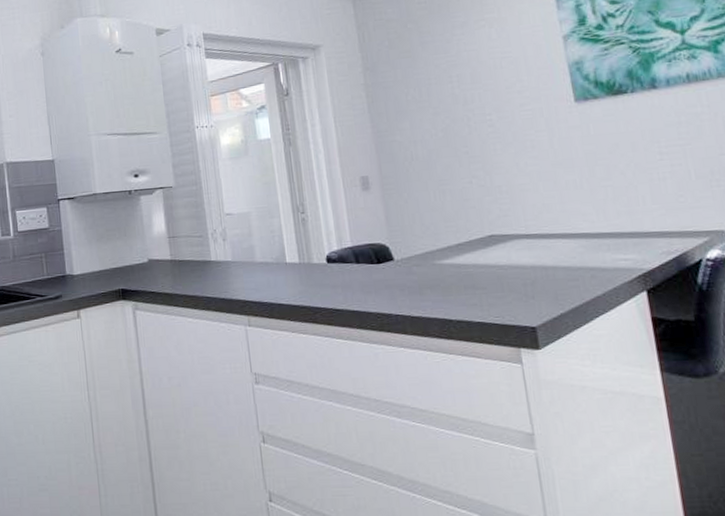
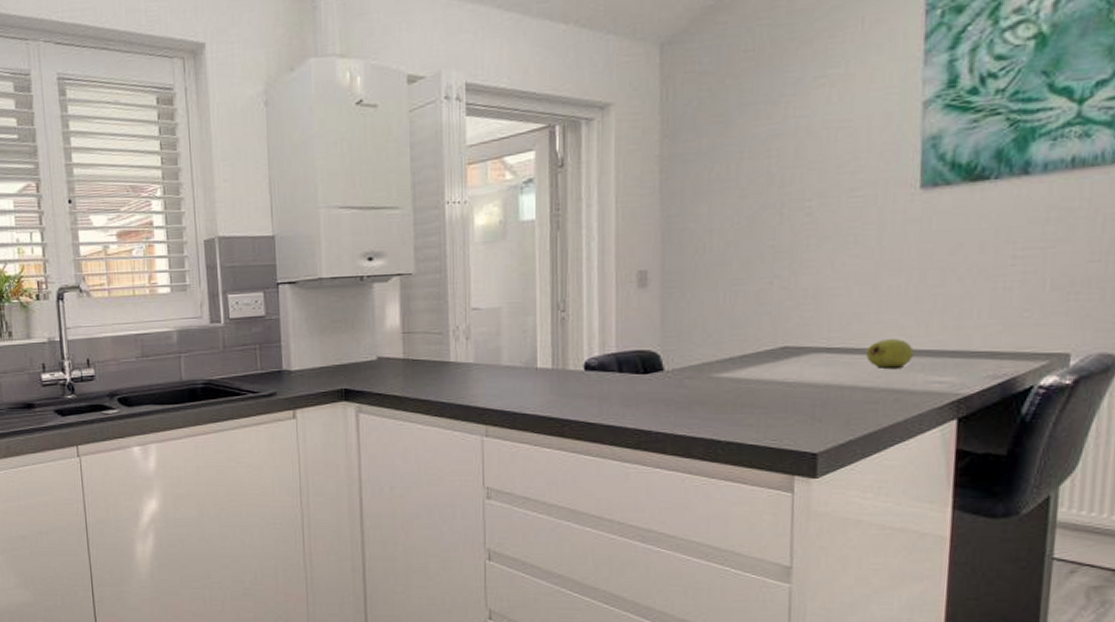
fruit: none [559,223,599,250] -> present [866,338,914,368]

